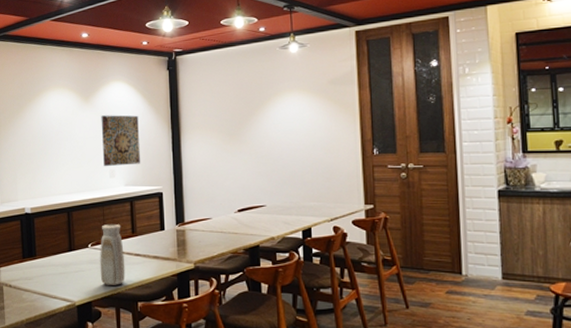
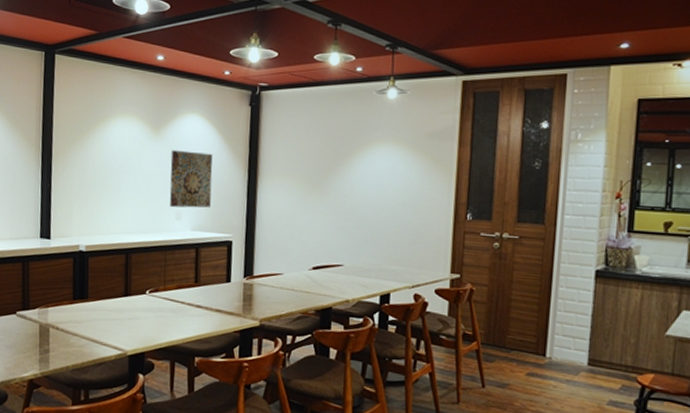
vase: present [100,223,125,285] -> none [156,270,185,337]

